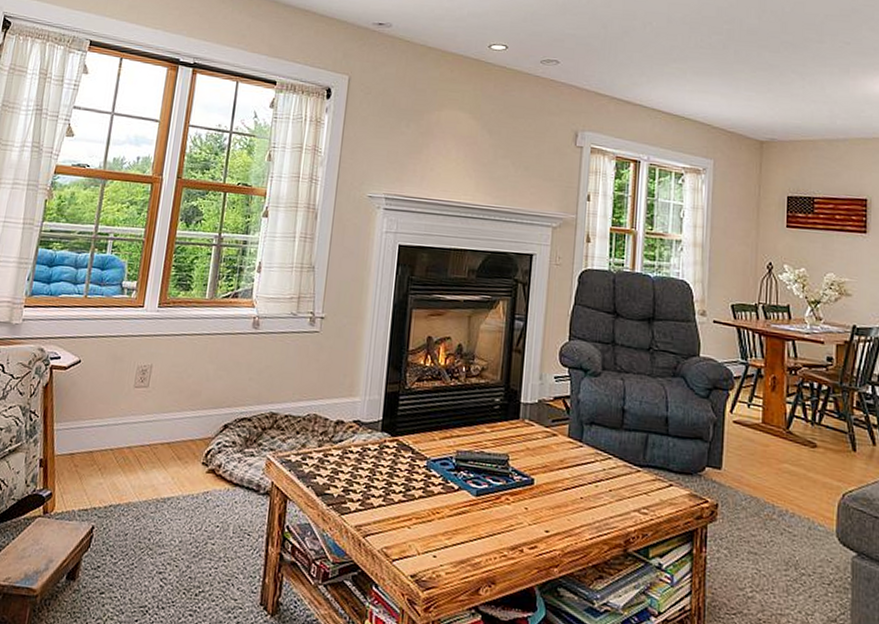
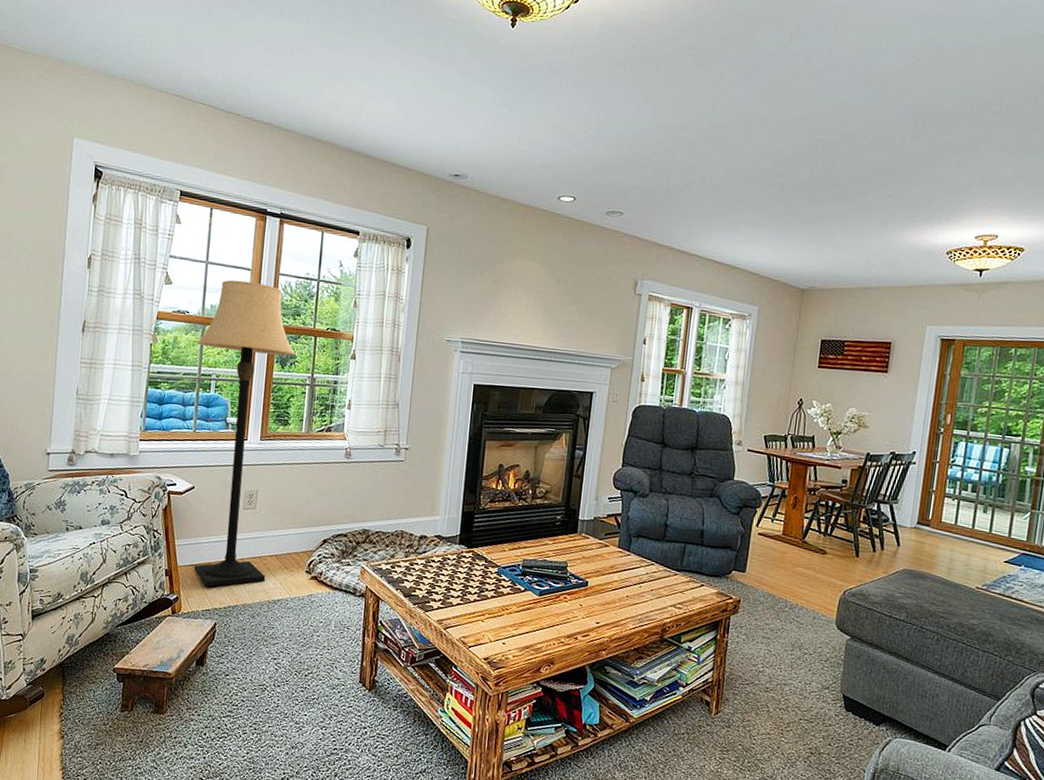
lamp: none [72,131,203,481] -> present [193,279,296,587]

